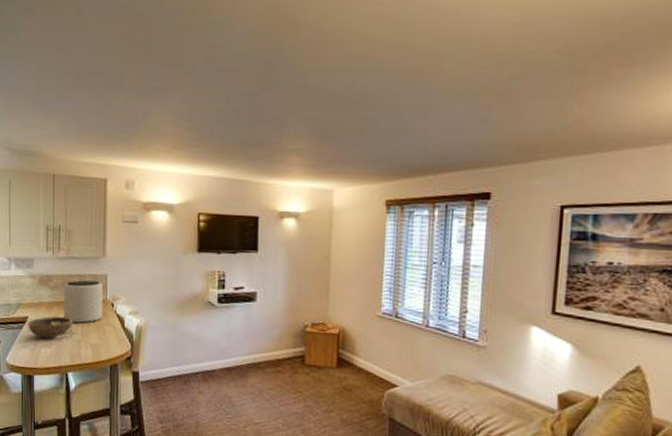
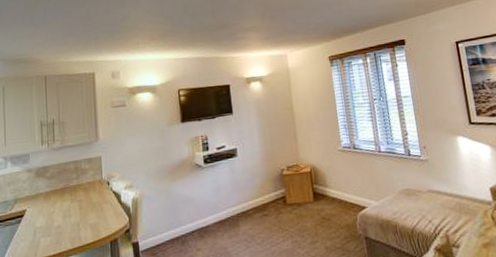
bowl: present [28,316,73,339] -> none [26,202,71,229]
plant pot: present [63,280,103,324] -> none [60,164,99,208]

